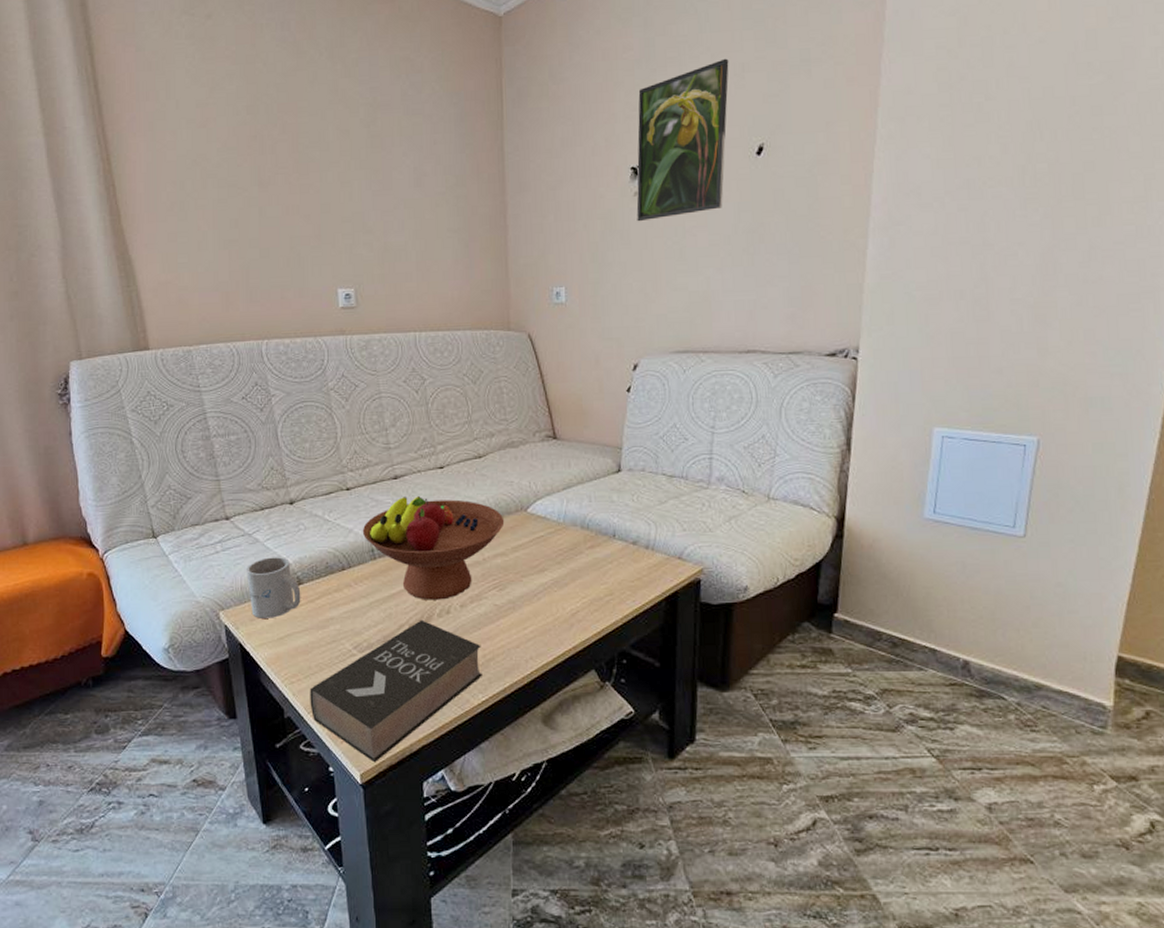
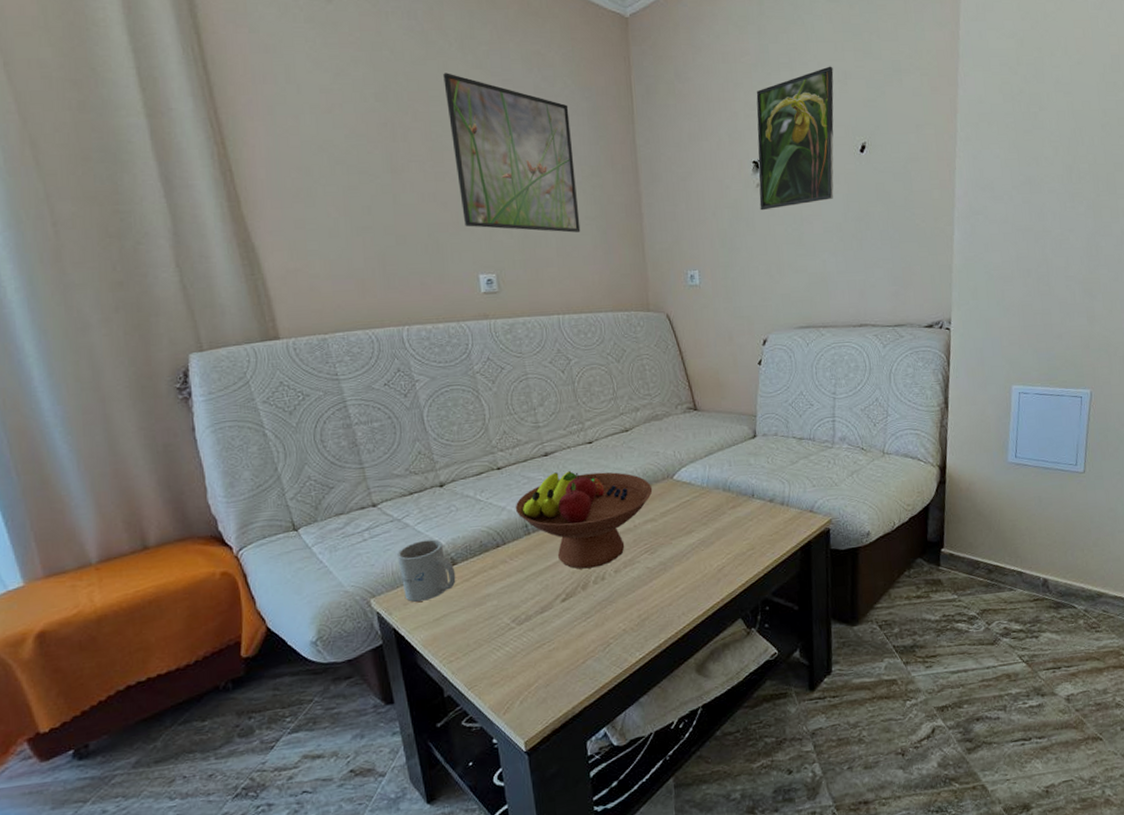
book: present [310,619,482,763] -> none [469,588,638,730]
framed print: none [312,83,442,246] -> present [443,73,581,233]

